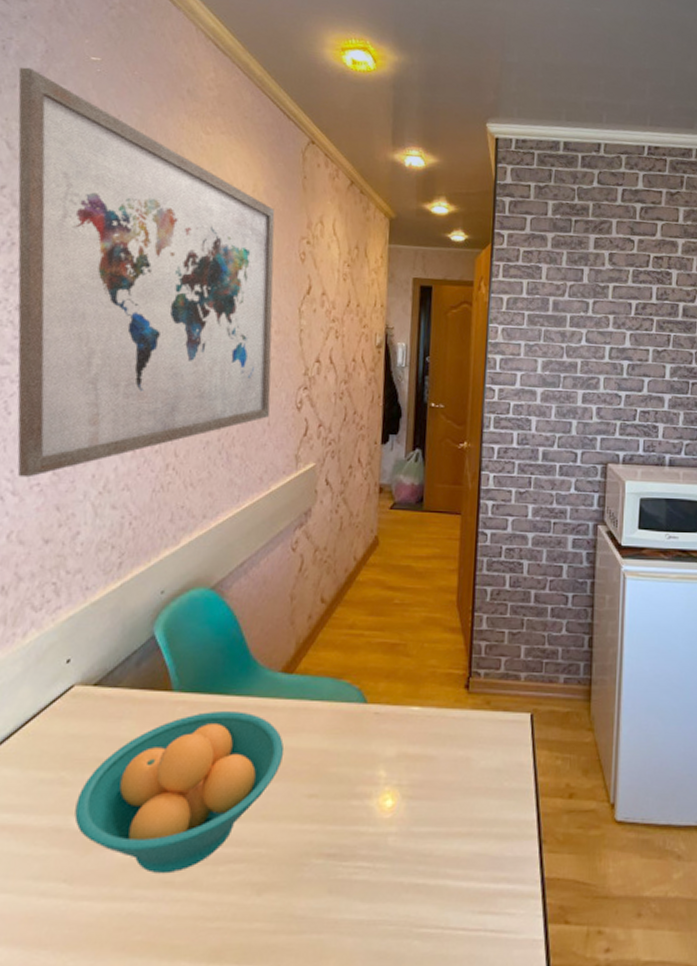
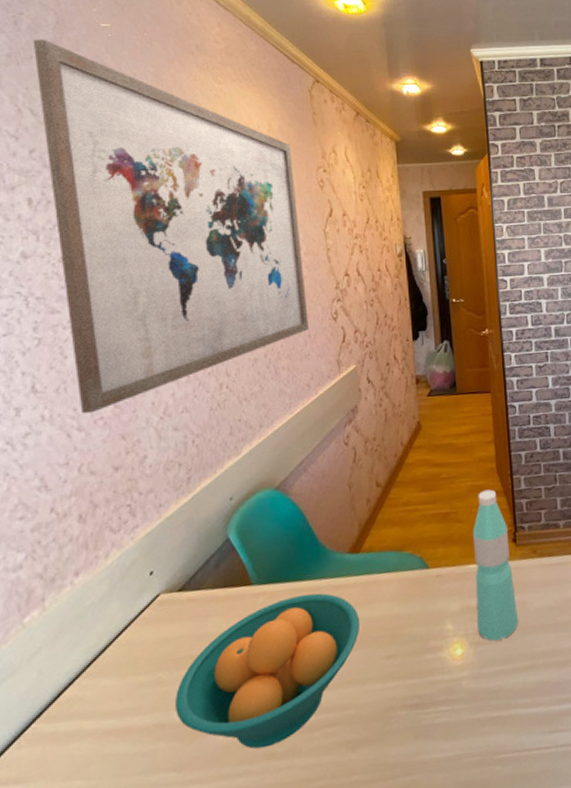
water bottle: none [413,624,461,797] -> present [473,489,518,641]

